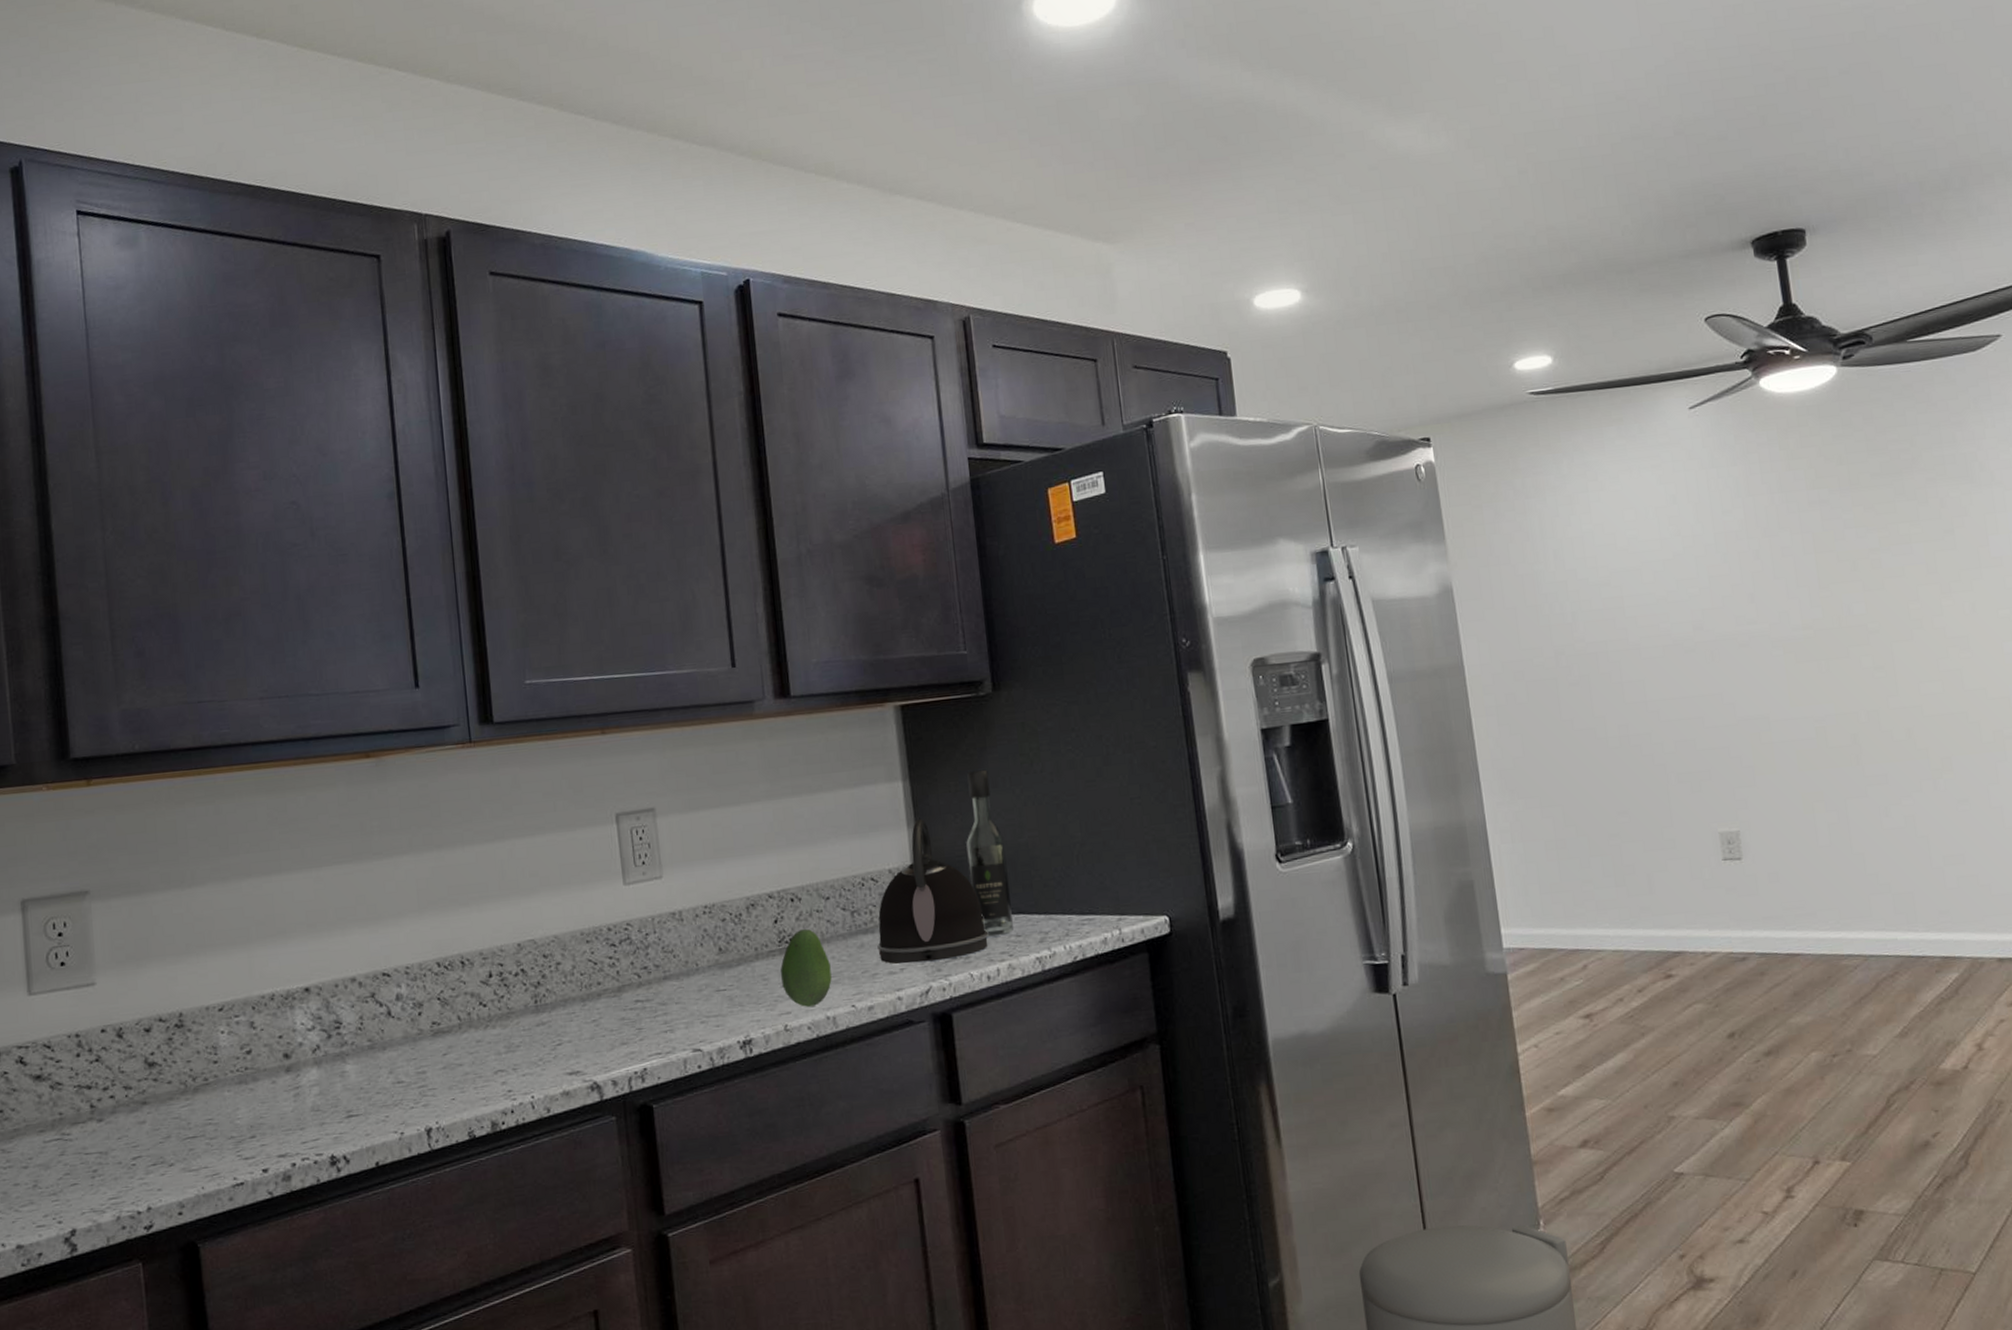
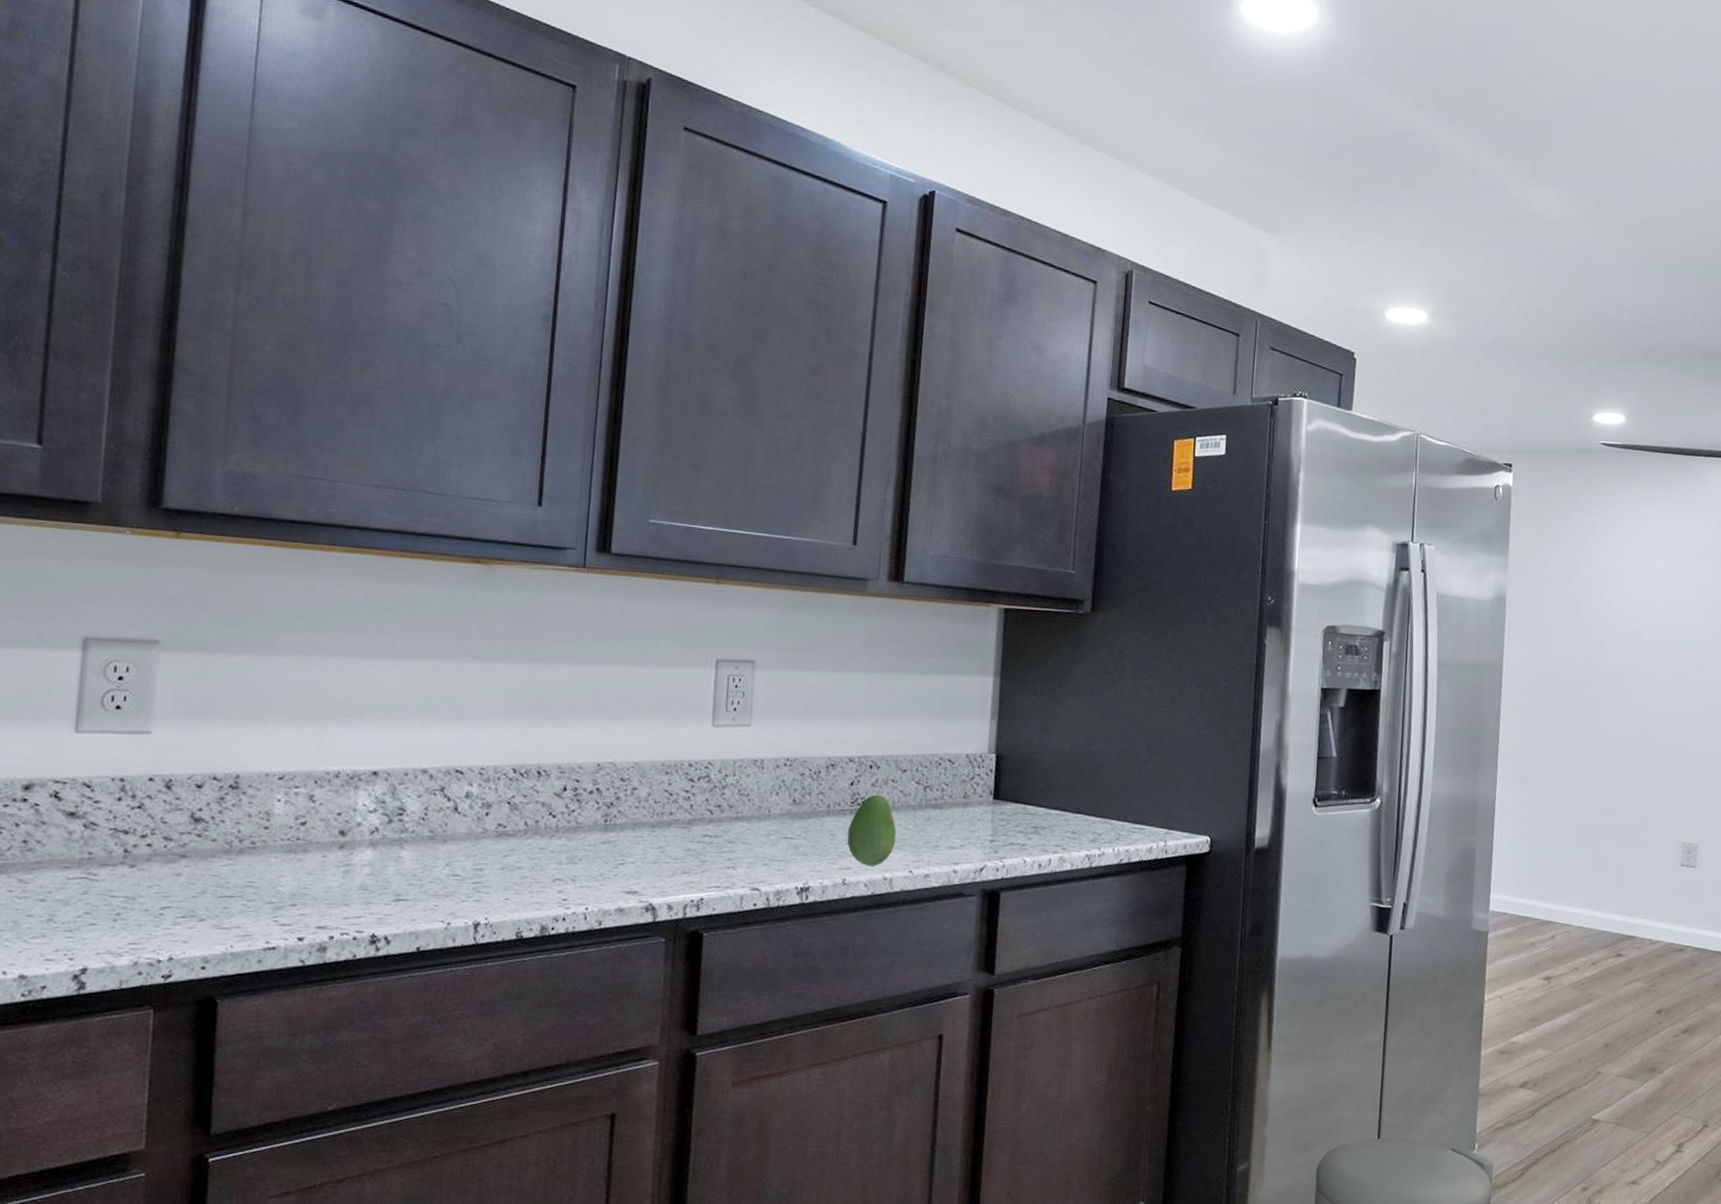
kettle: present [877,818,989,964] -> none [943,713,1047,844]
bottle: present [966,769,1015,937] -> none [1039,679,1077,830]

